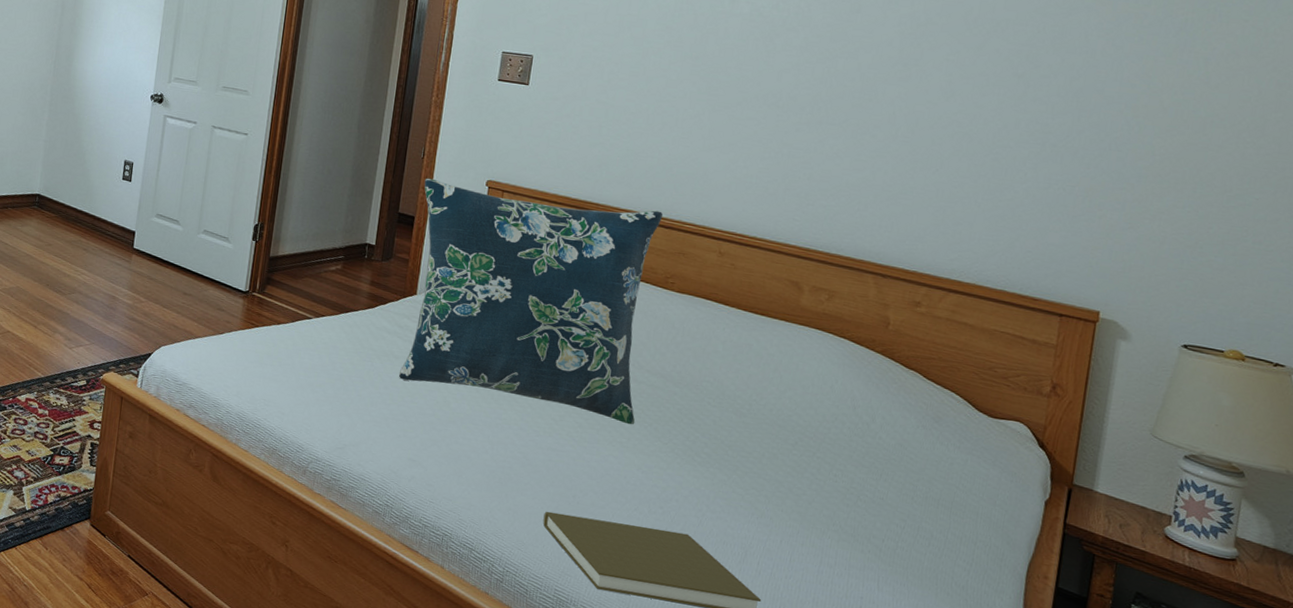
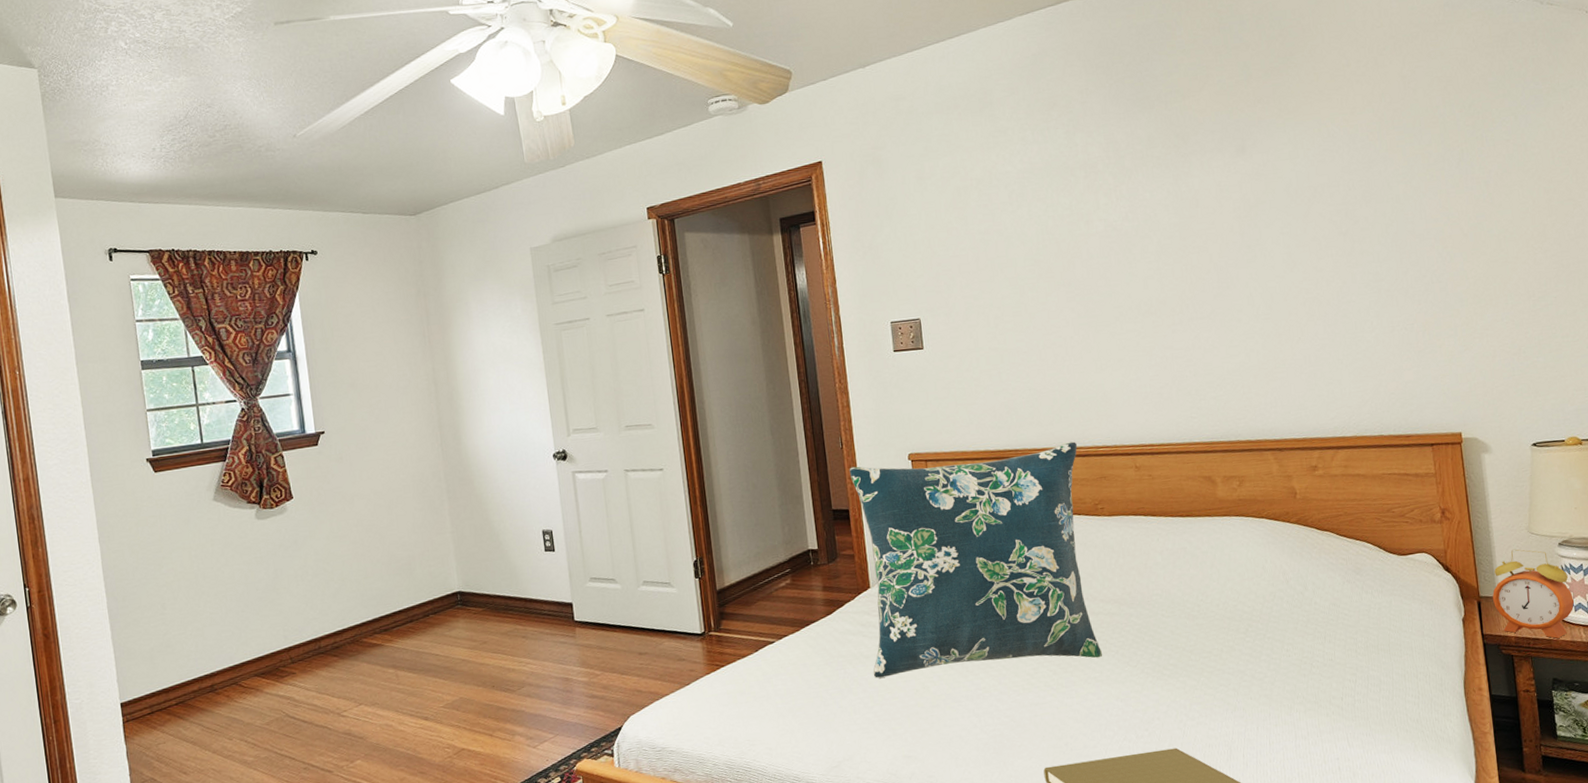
alarm clock: none [1087,447,1187,553] -> present [1492,549,1574,639]

